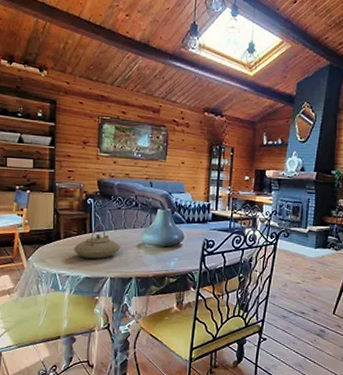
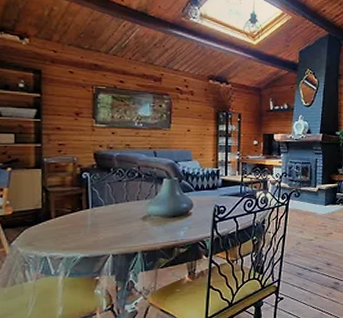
teapot: present [74,223,120,259] -> none [68,197,123,237]

